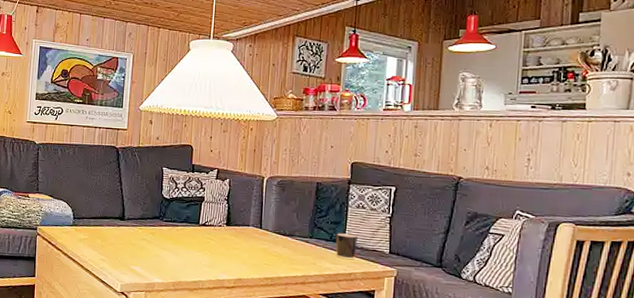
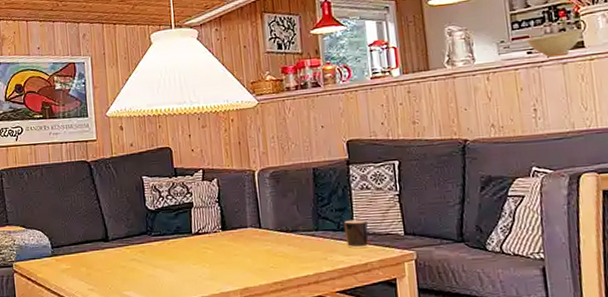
bowl: none [533,92,585,115] -> present [527,30,581,58]

